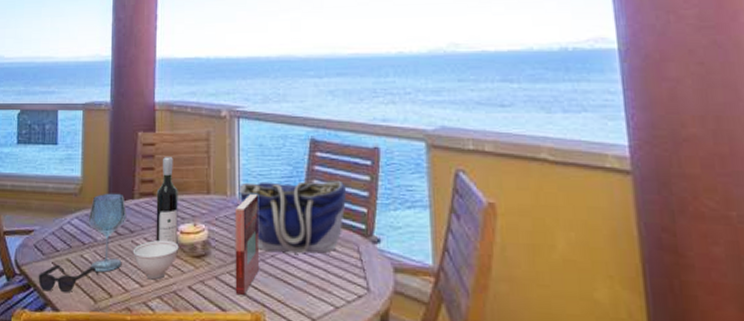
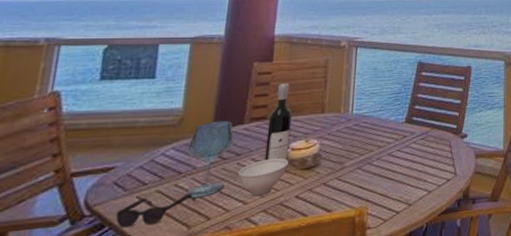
book: present [235,194,259,295] -> none [341,110,369,195]
tote bag: present [239,181,346,254] -> none [352,93,444,155]

